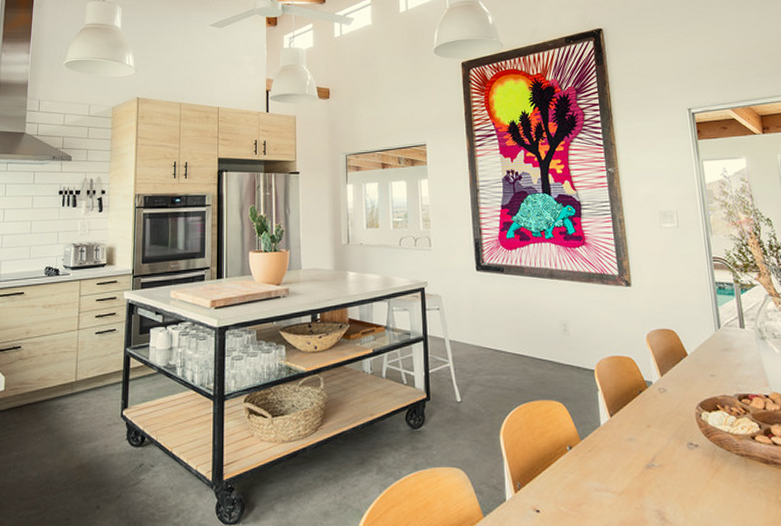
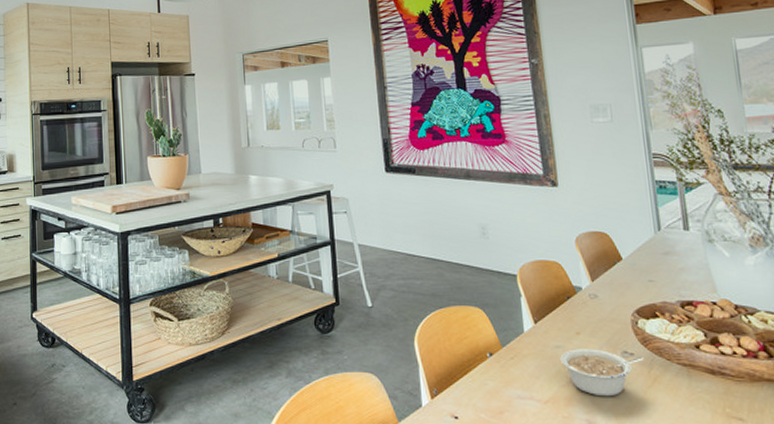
legume: none [633,441,707,487] -> present [560,349,644,397]

